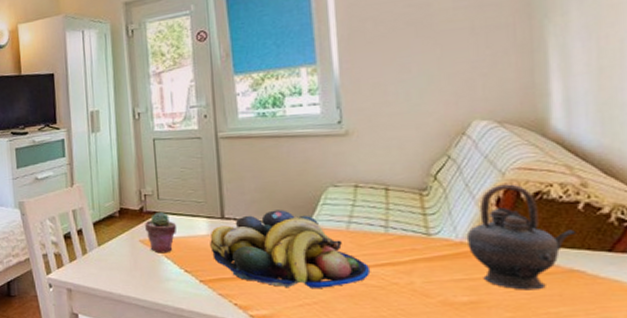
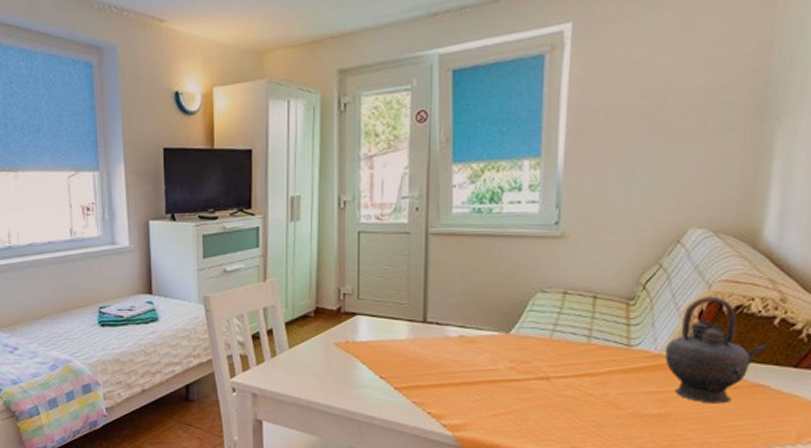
potted succulent: present [145,211,177,254] -> none [342,312,376,358]
fruit bowl: present [210,210,369,289] -> none [409,315,567,399]

